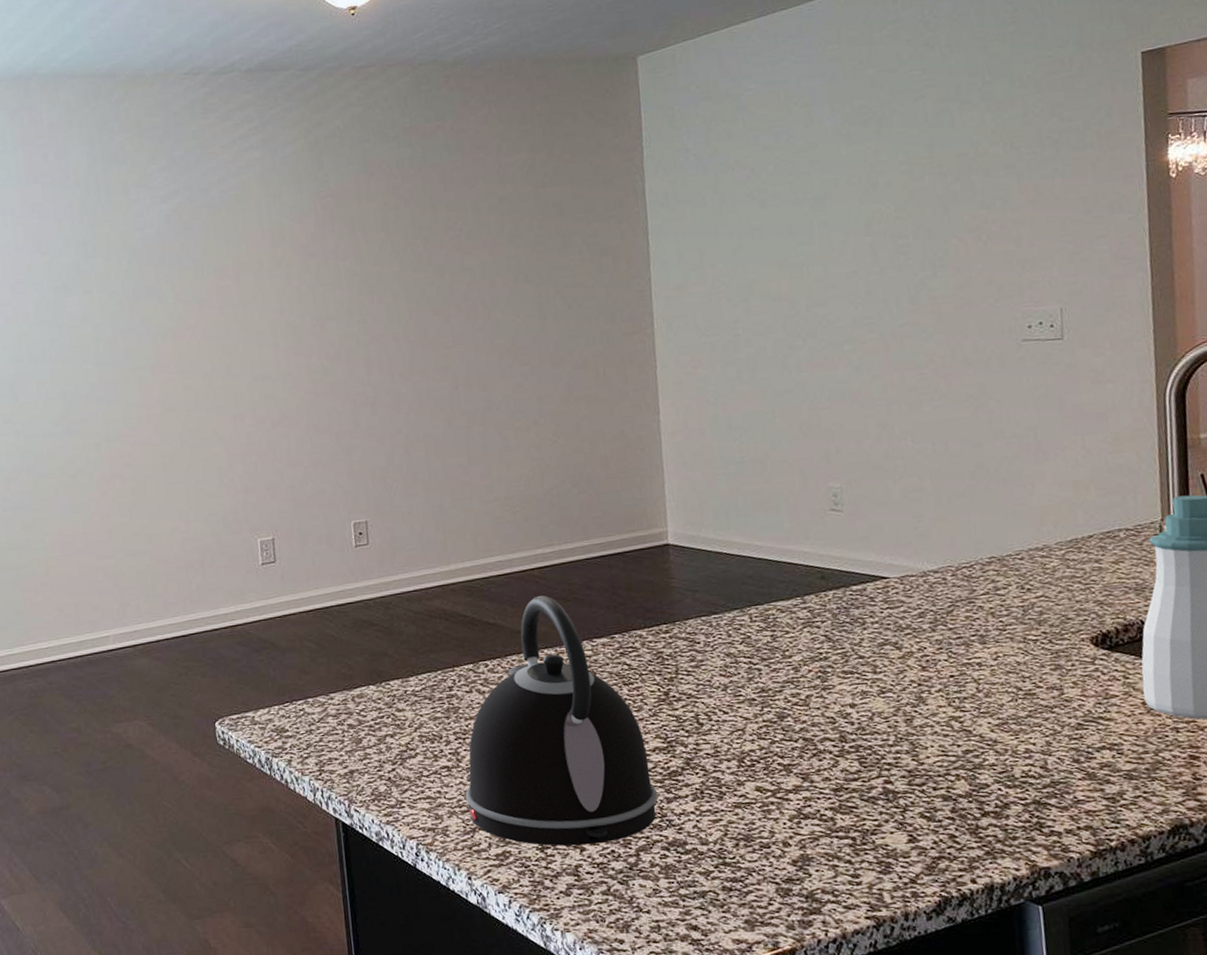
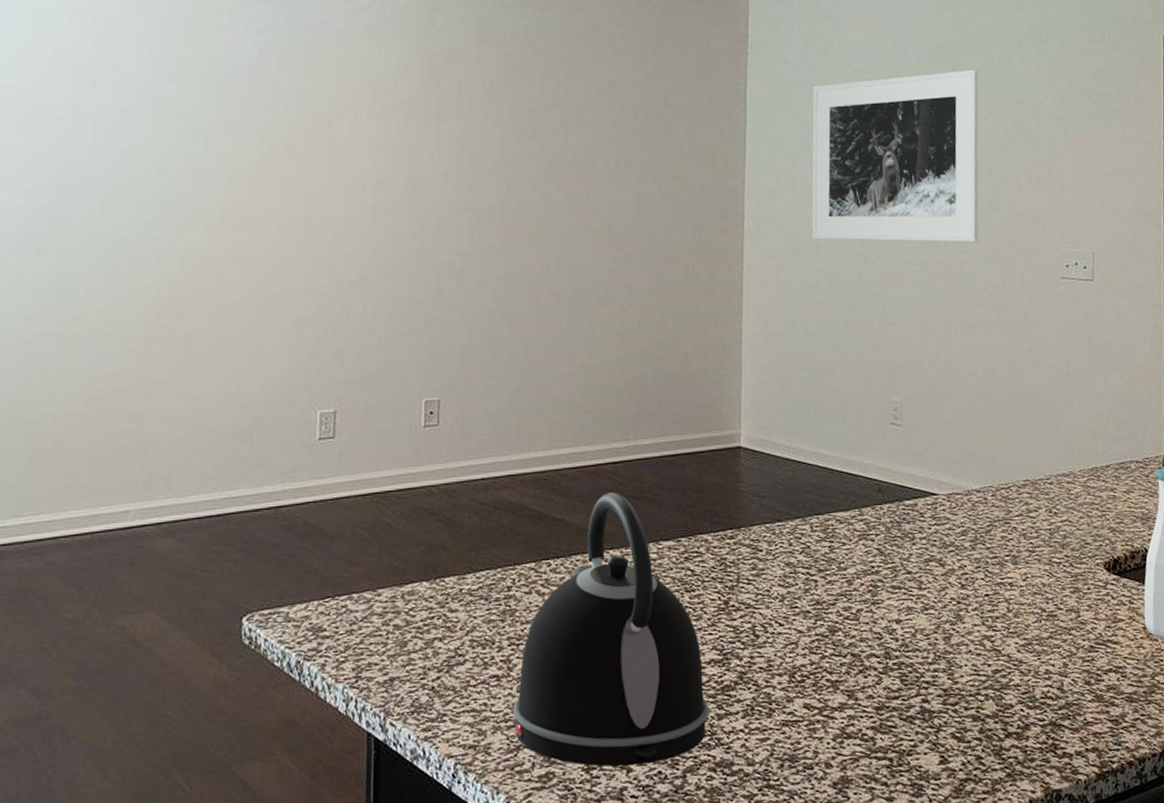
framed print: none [717,126,920,331] -> present [811,69,979,243]

